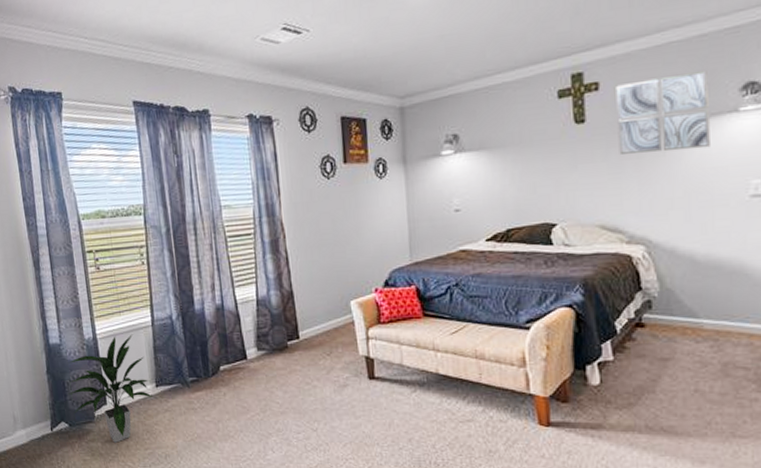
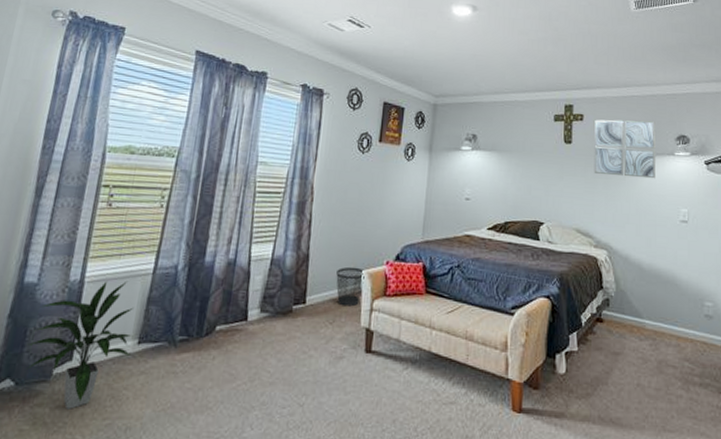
wastebasket: none [324,298,355,338] -> present [336,266,365,307]

